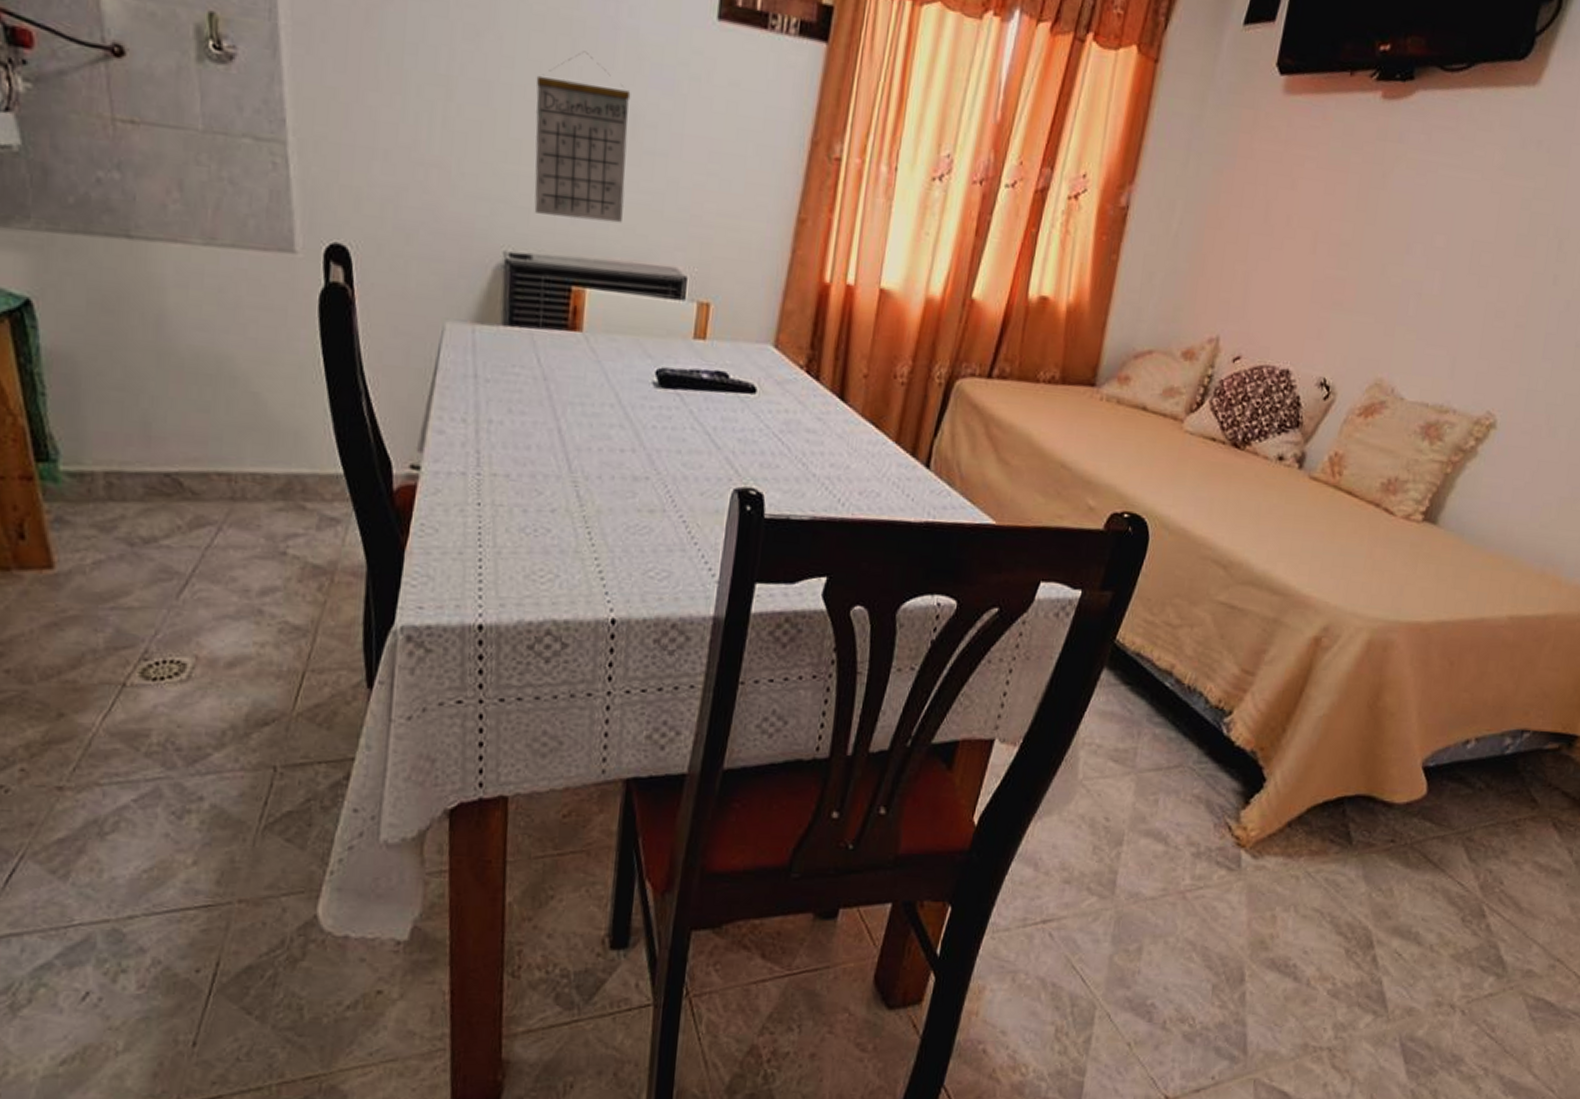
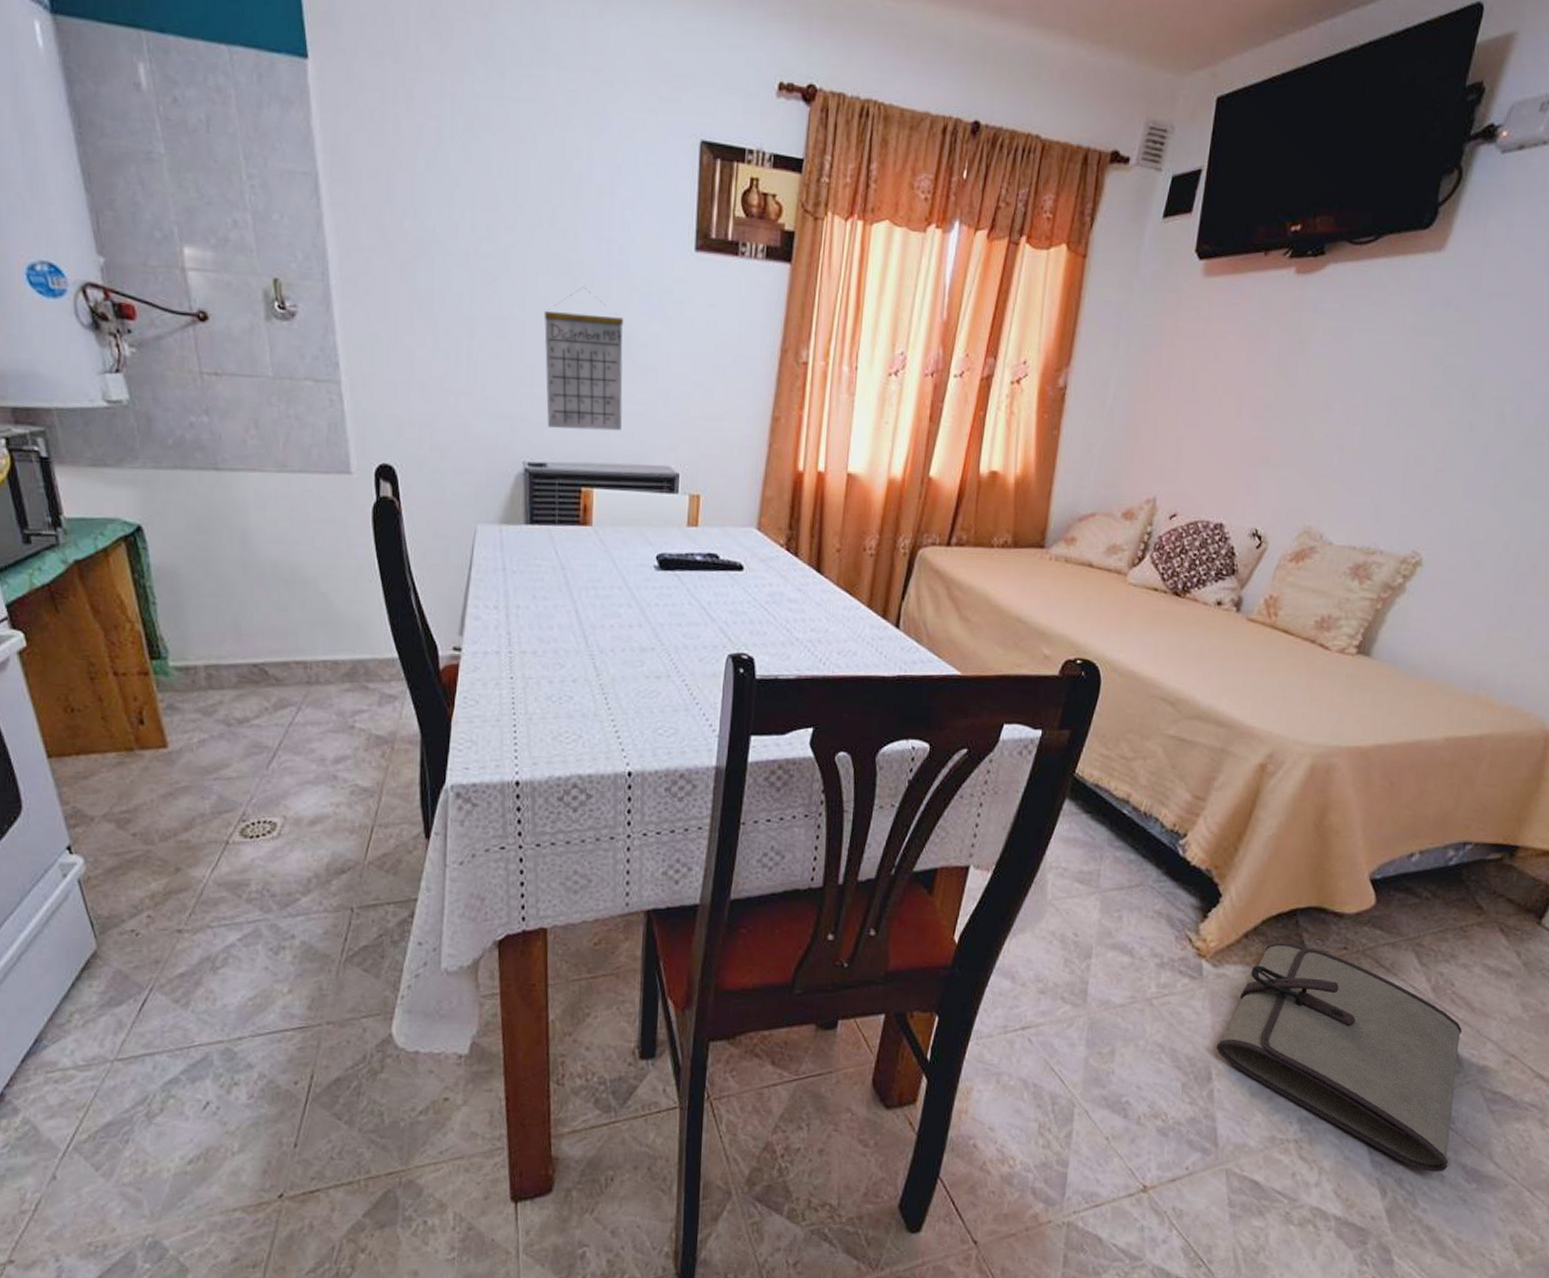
tool roll: none [1251,832,1508,1084] -> present [1216,942,1462,1172]

